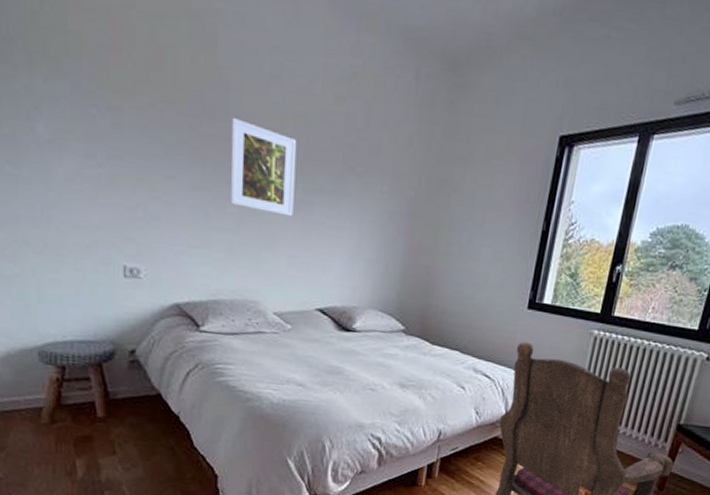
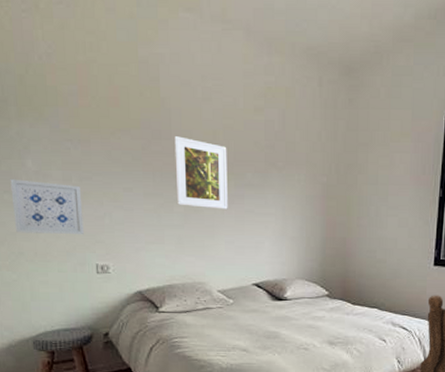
wall art: none [14,146,109,227] -> present [10,179,84,234]

